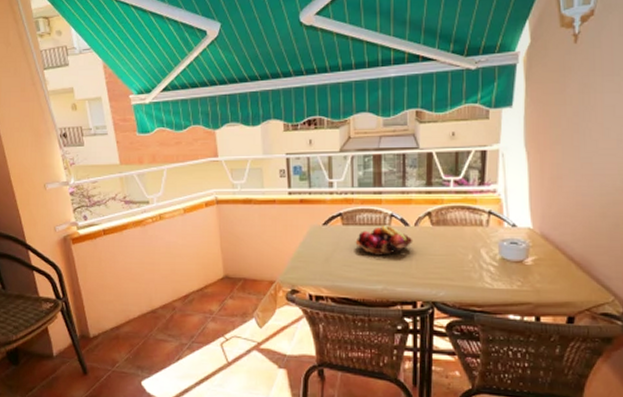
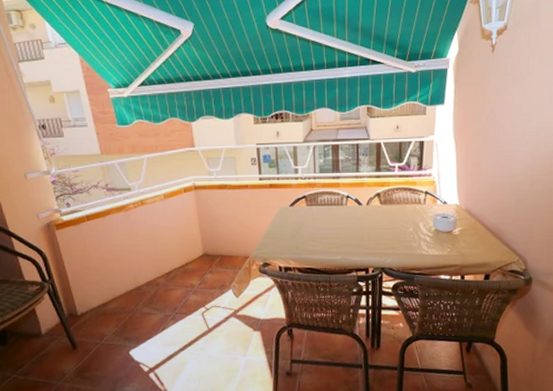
fruit basket: present [355,225,413,256] -> none [318,205,366,231]

